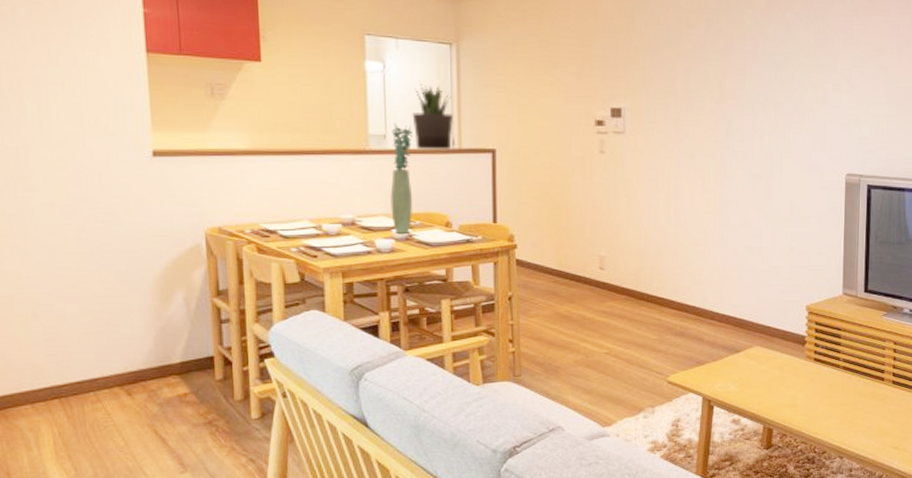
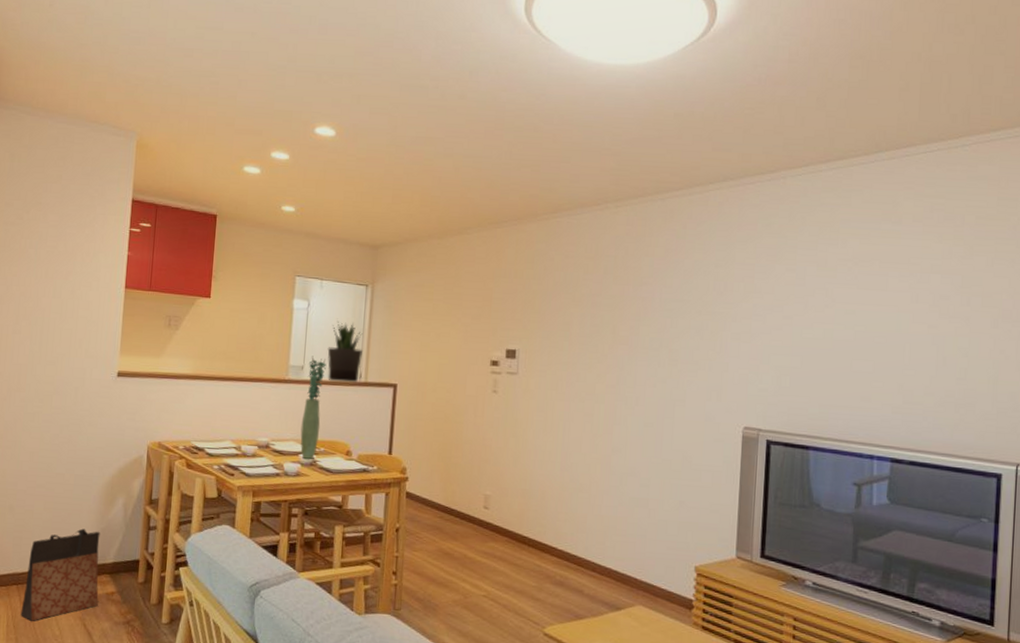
bag: none [69,329,169,435] -> present [20,528,100,621]

